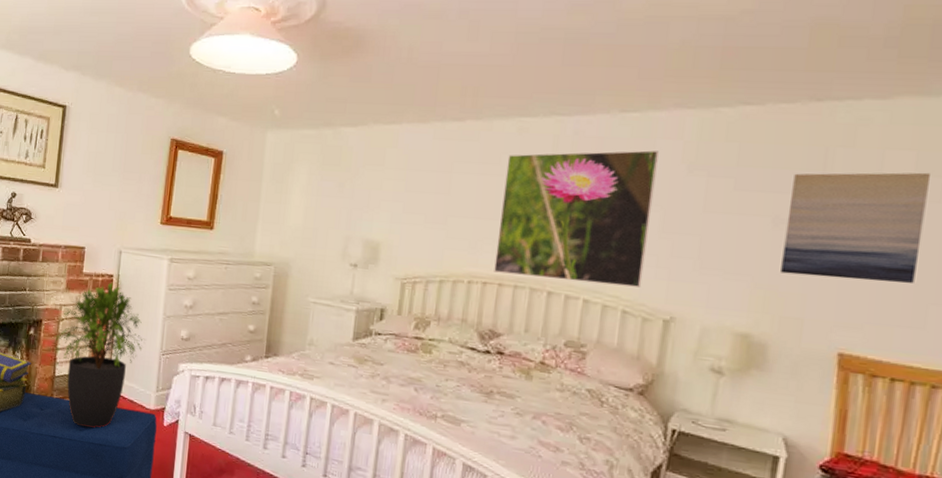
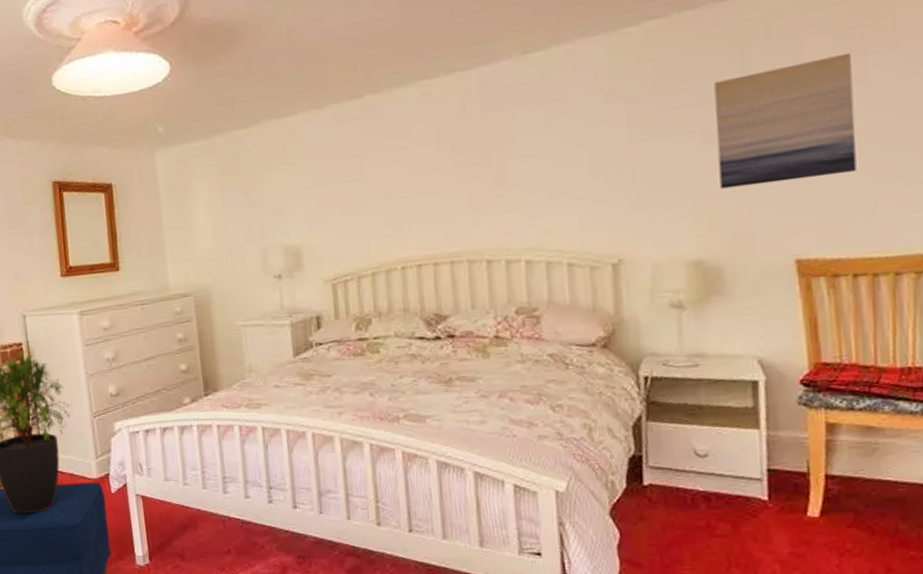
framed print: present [494,150,659,287] -> none [415,87,582,252]

